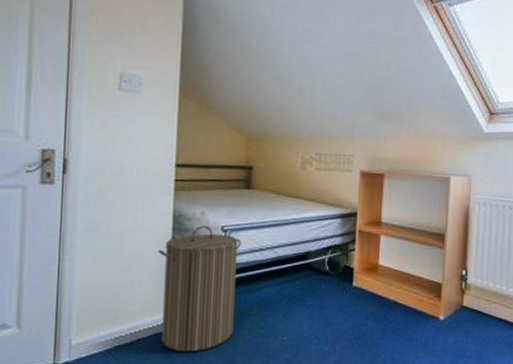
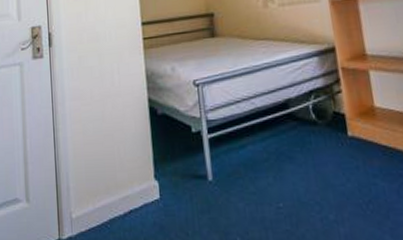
laundry hamper: present [158,225,241,352] -> none [137,81,223,225]

